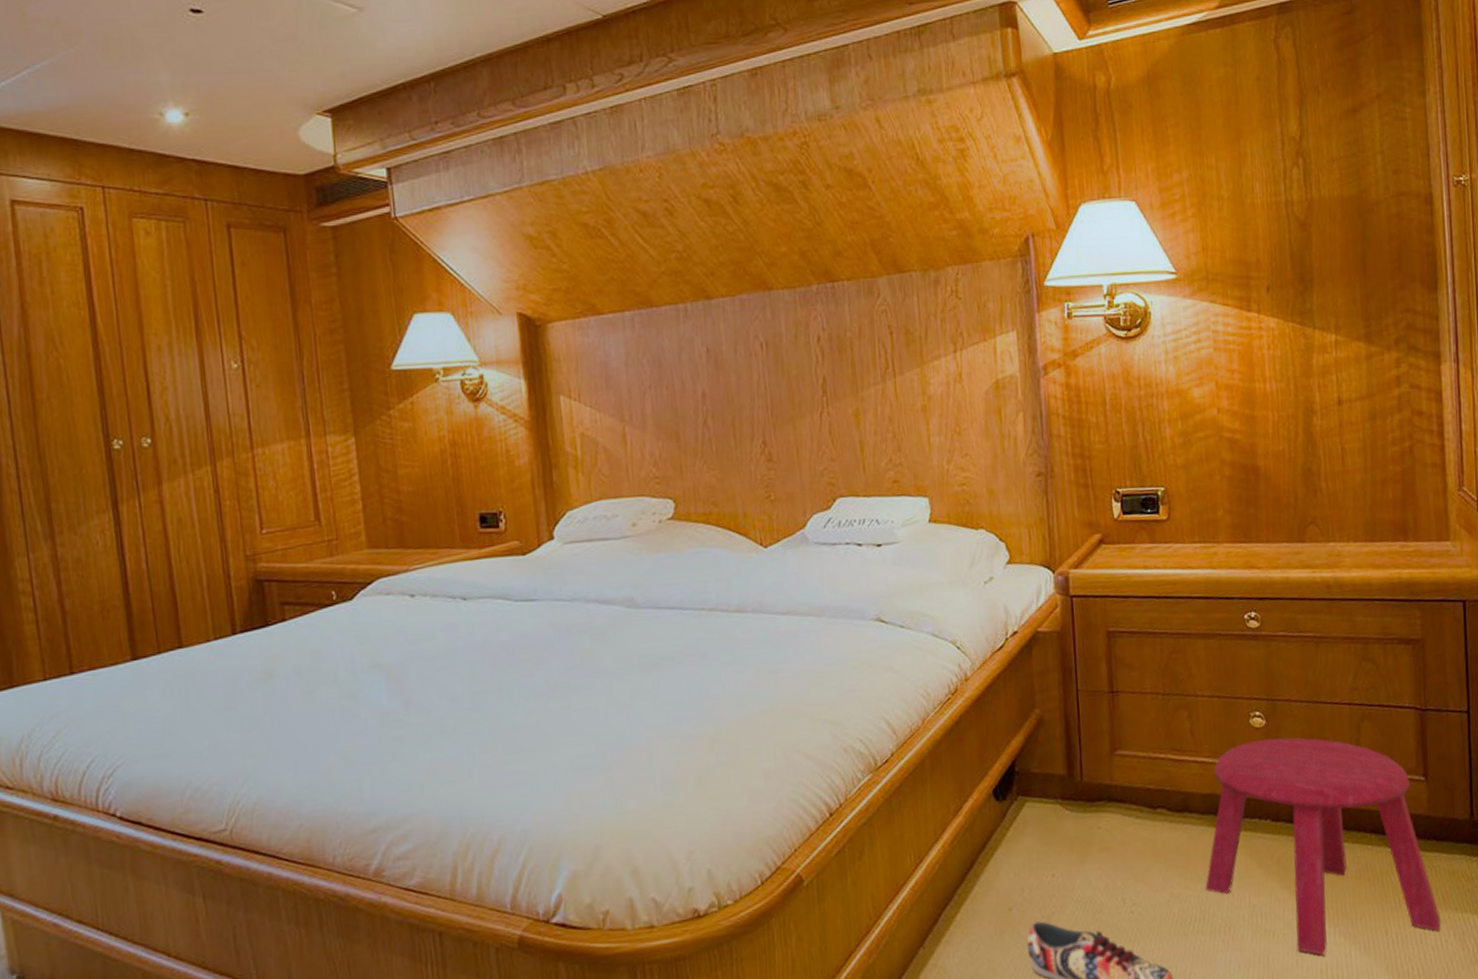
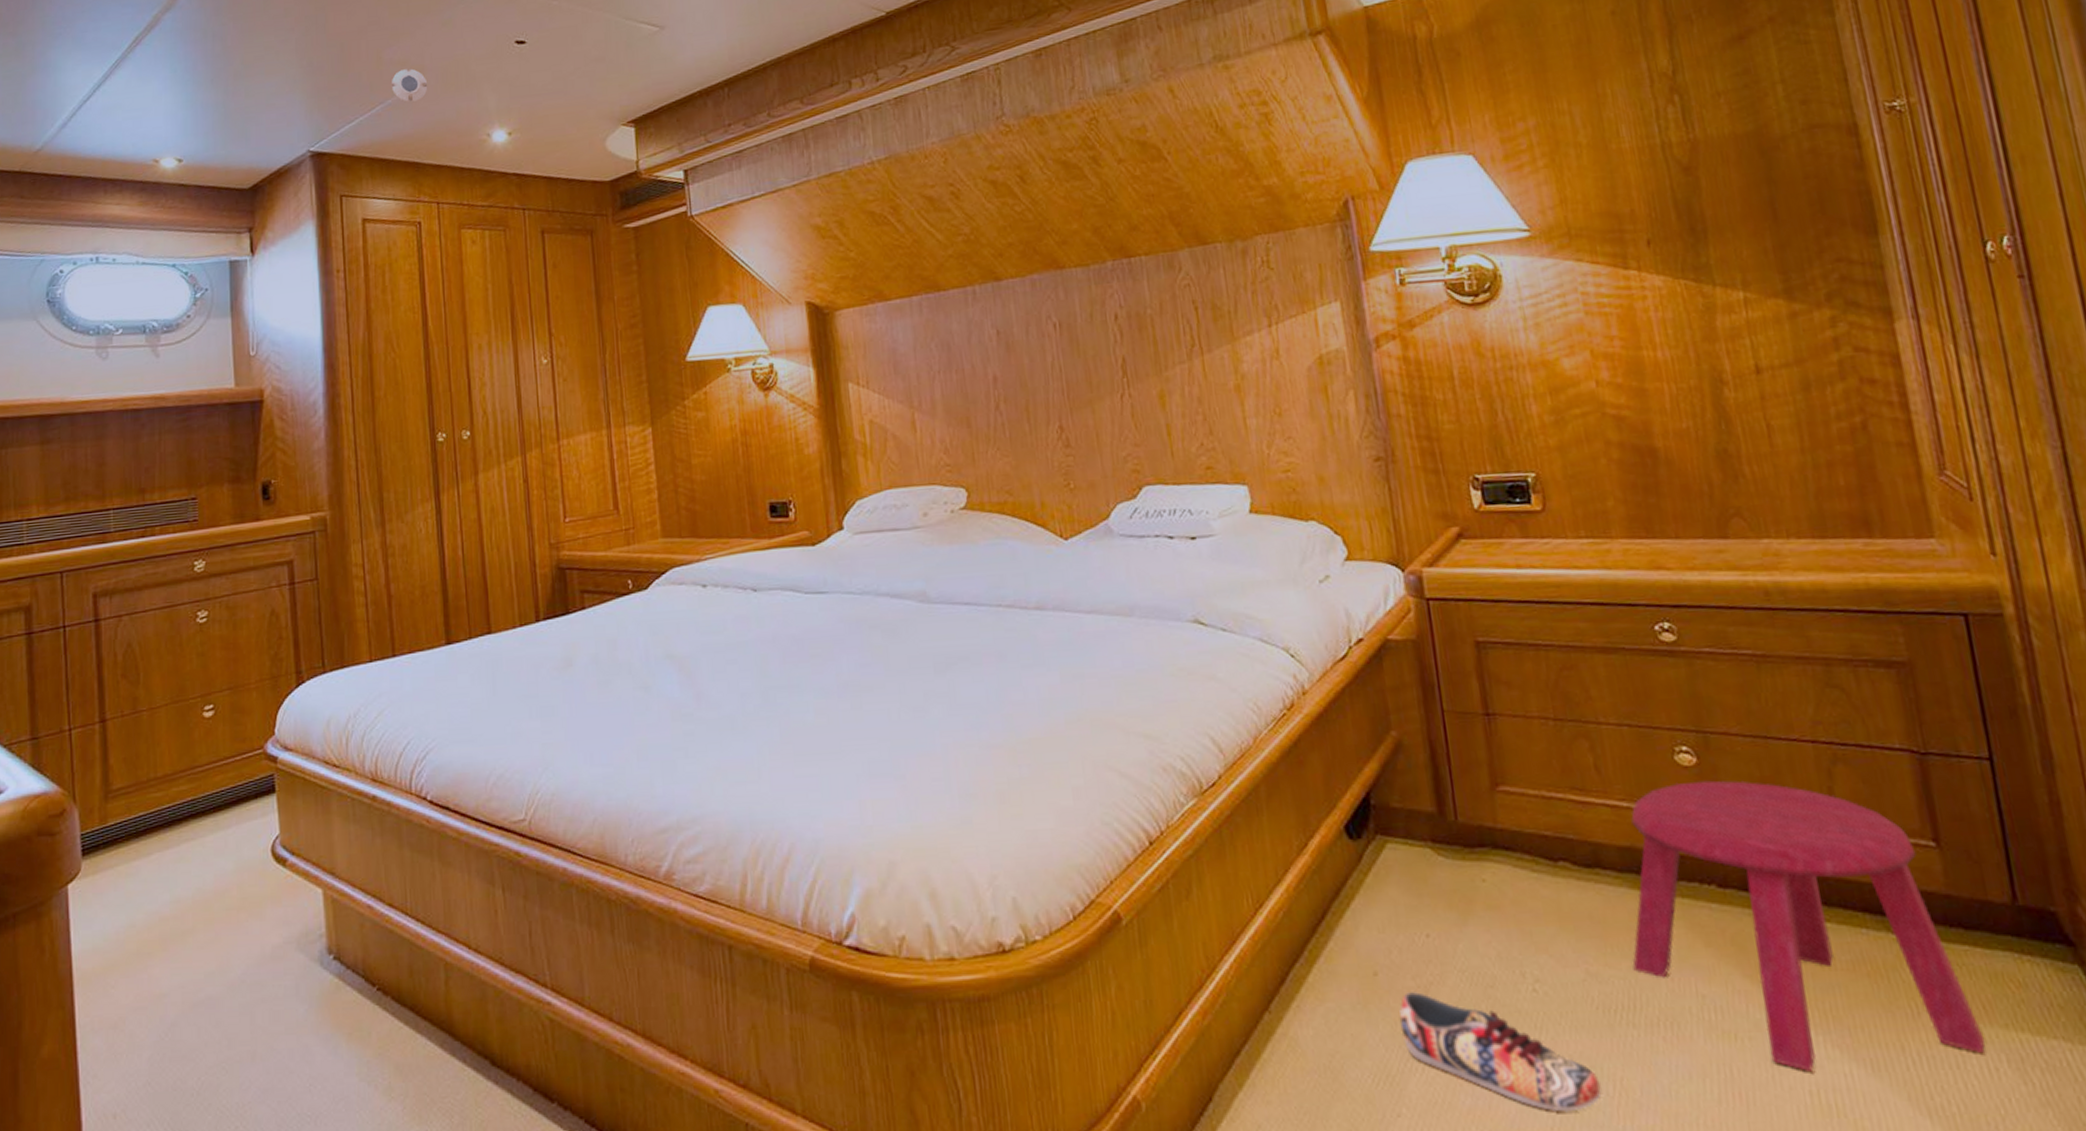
smoke detector: none [38,30,86,70] -> present [391,68,428,103]

